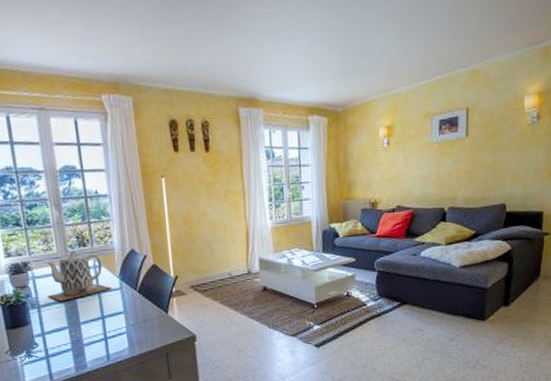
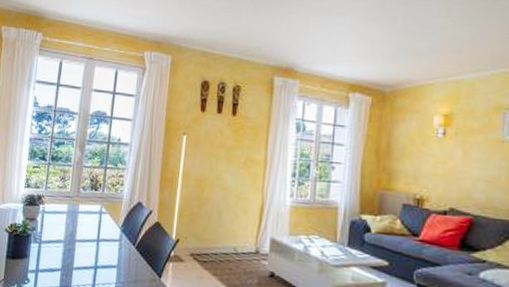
teapot: present [47,251,111,301] -> none [52,192,111,242]

